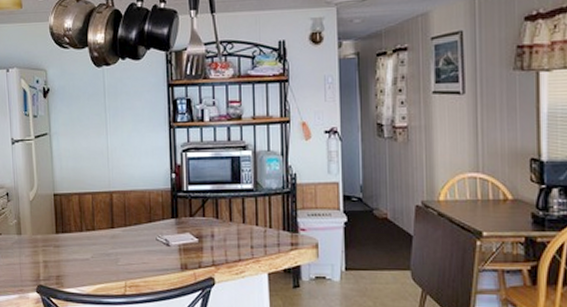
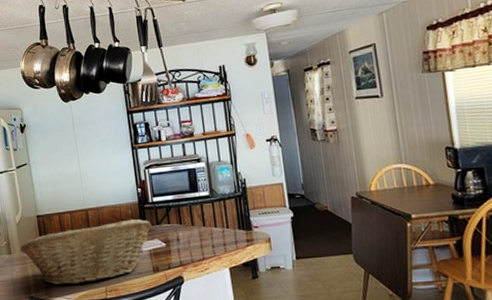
fruit basket: none [31,207,184,276] -> present [19,219,152,286]

